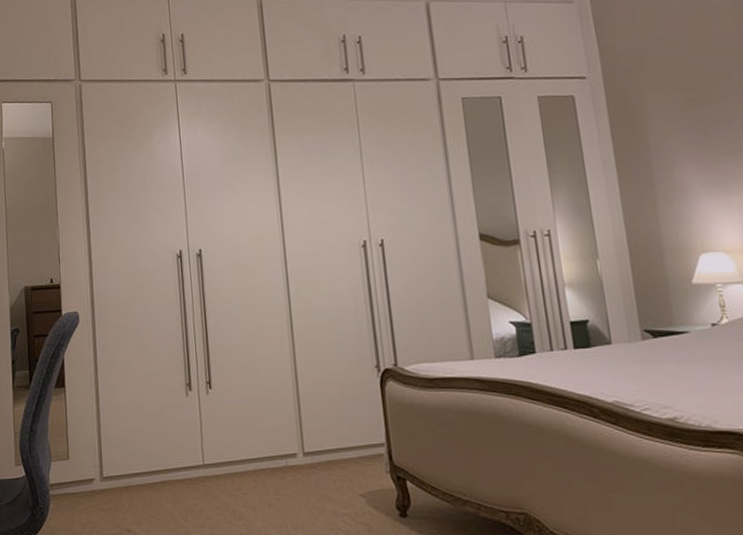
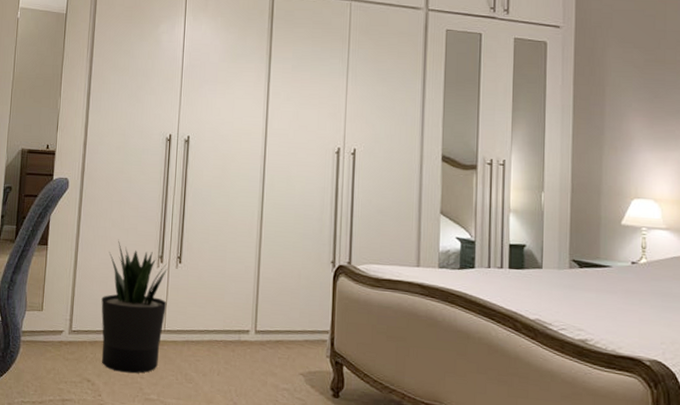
planter: none [130,371,203,517] -> present [101,239,168,374]

